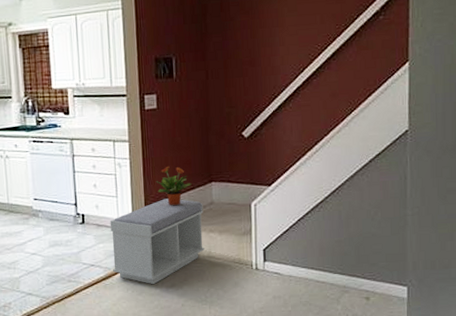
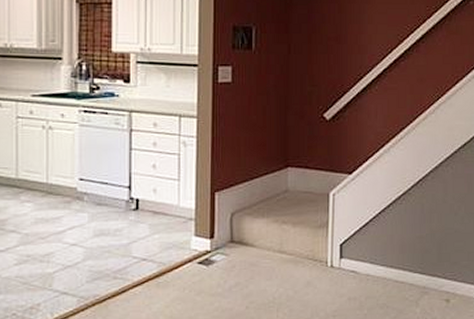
bench: present [109,198,205,285] -> none [168,184,277,284]
potted plant: present [156,165,192,206] -> none [225,147,265,193]

